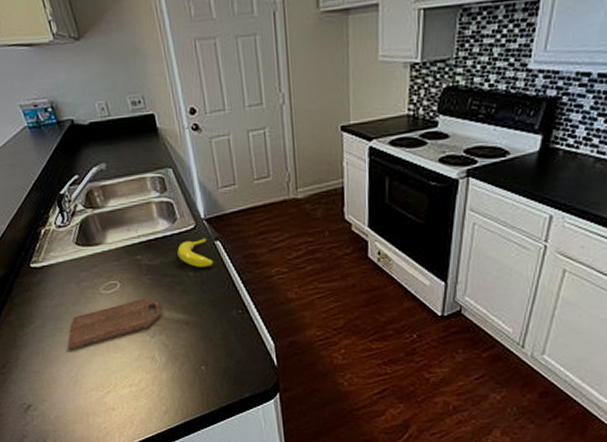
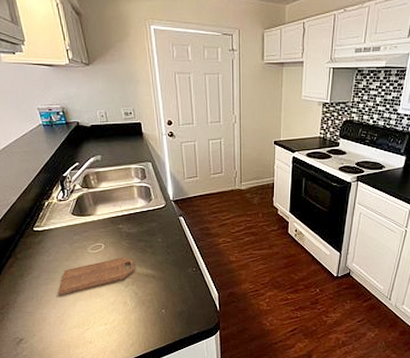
banana: present [177,238,214,267] -> none [150,214,177,236]

